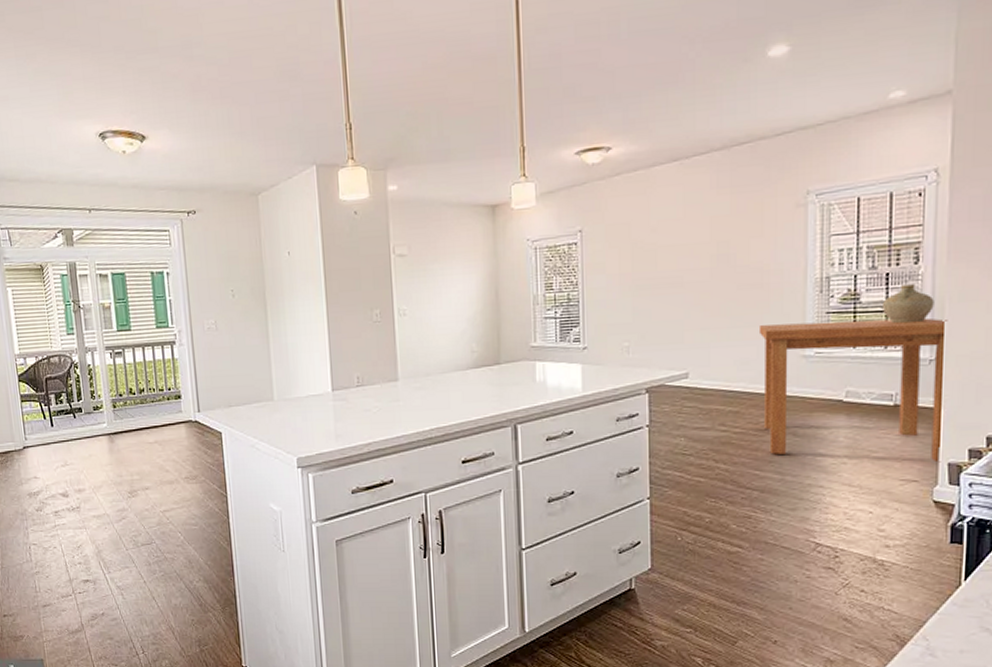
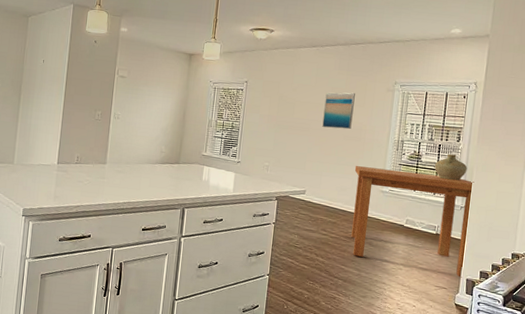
wall art: none [701,218,747,277] -> present [322,92,355,130]

